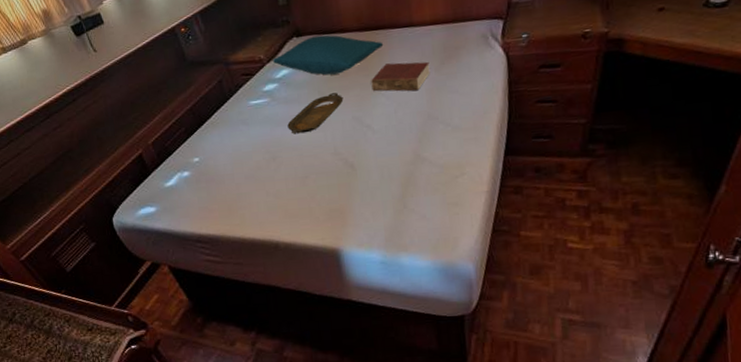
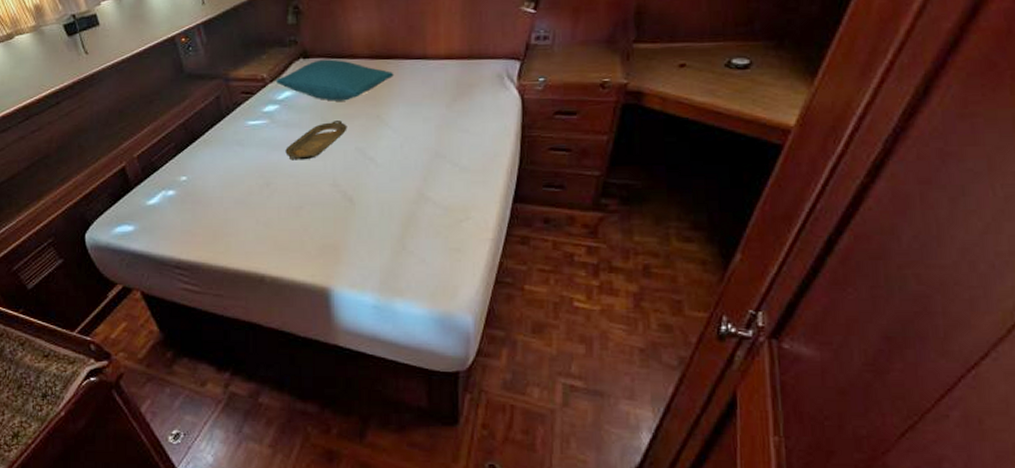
book: present [371,61,430,91] -> none [378,95,441,127]

